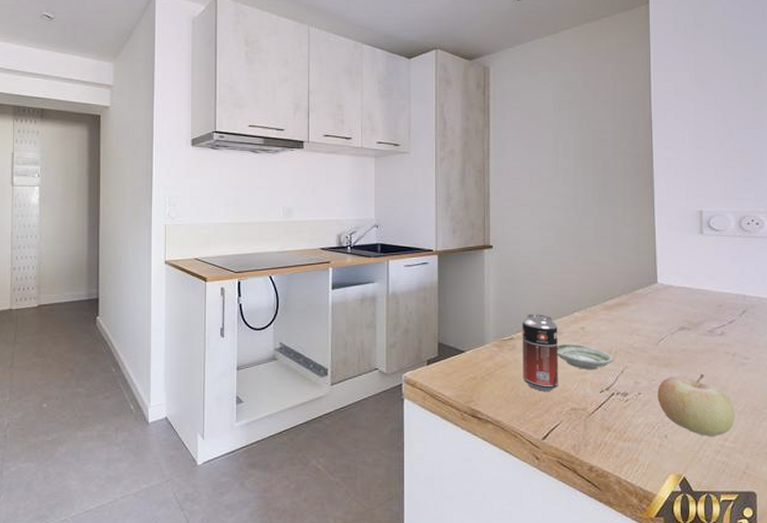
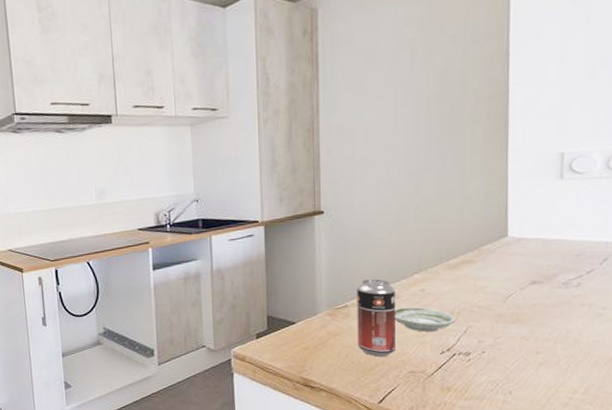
fruit: present [657,373,735,436] -> none [503,327,588,390]

